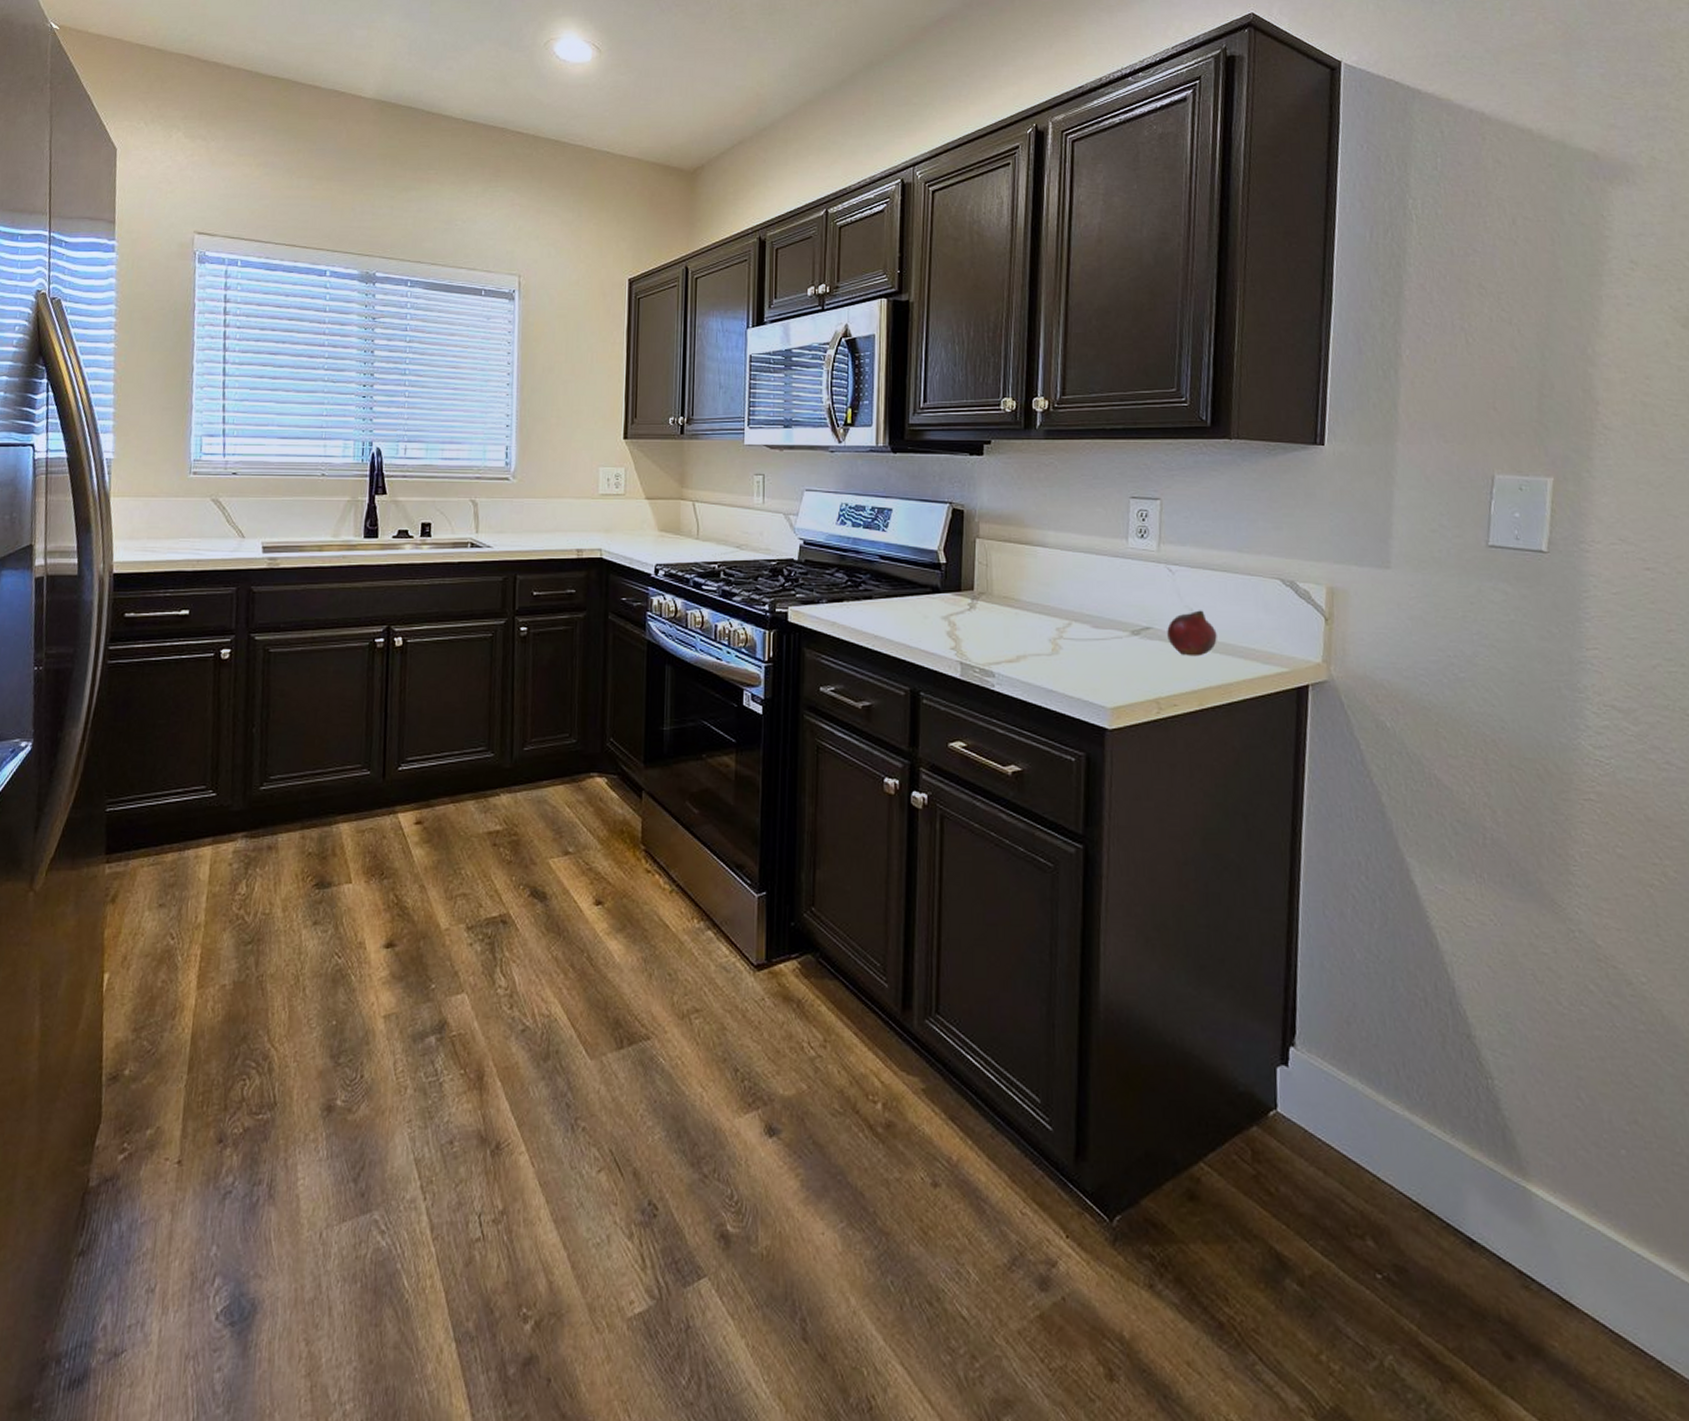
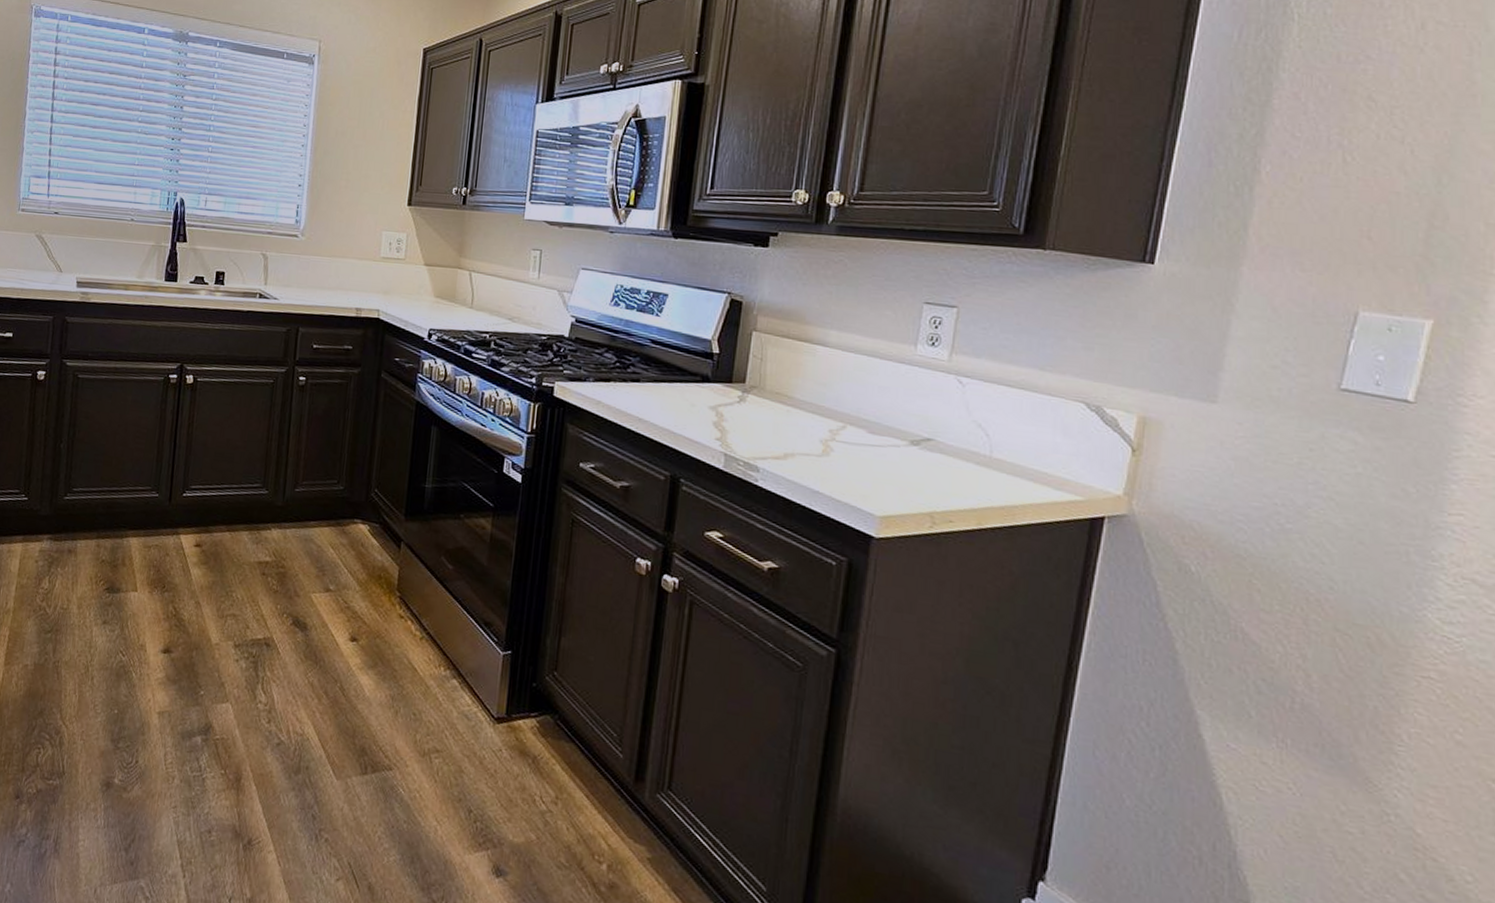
fruit: present [1167,610,1217,657] -> none [950,426,1006,475]

